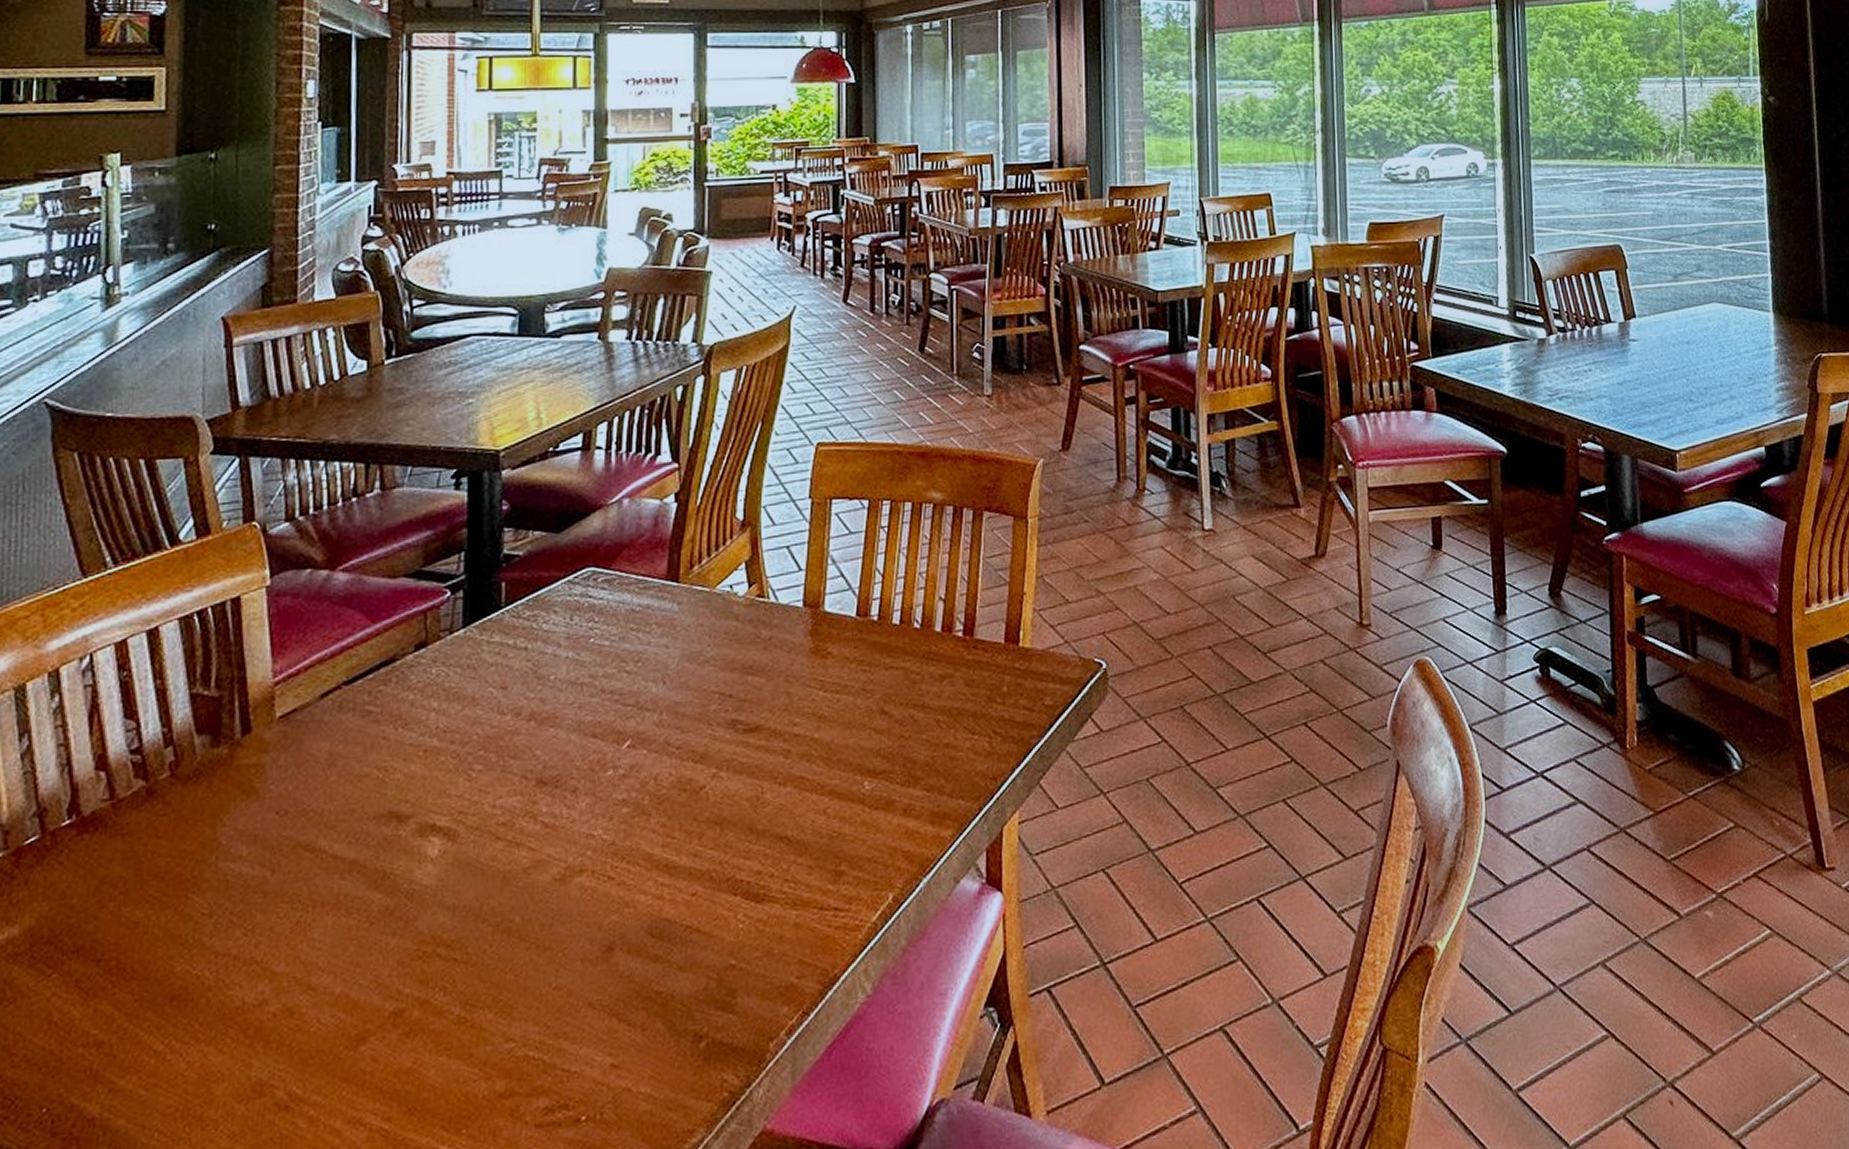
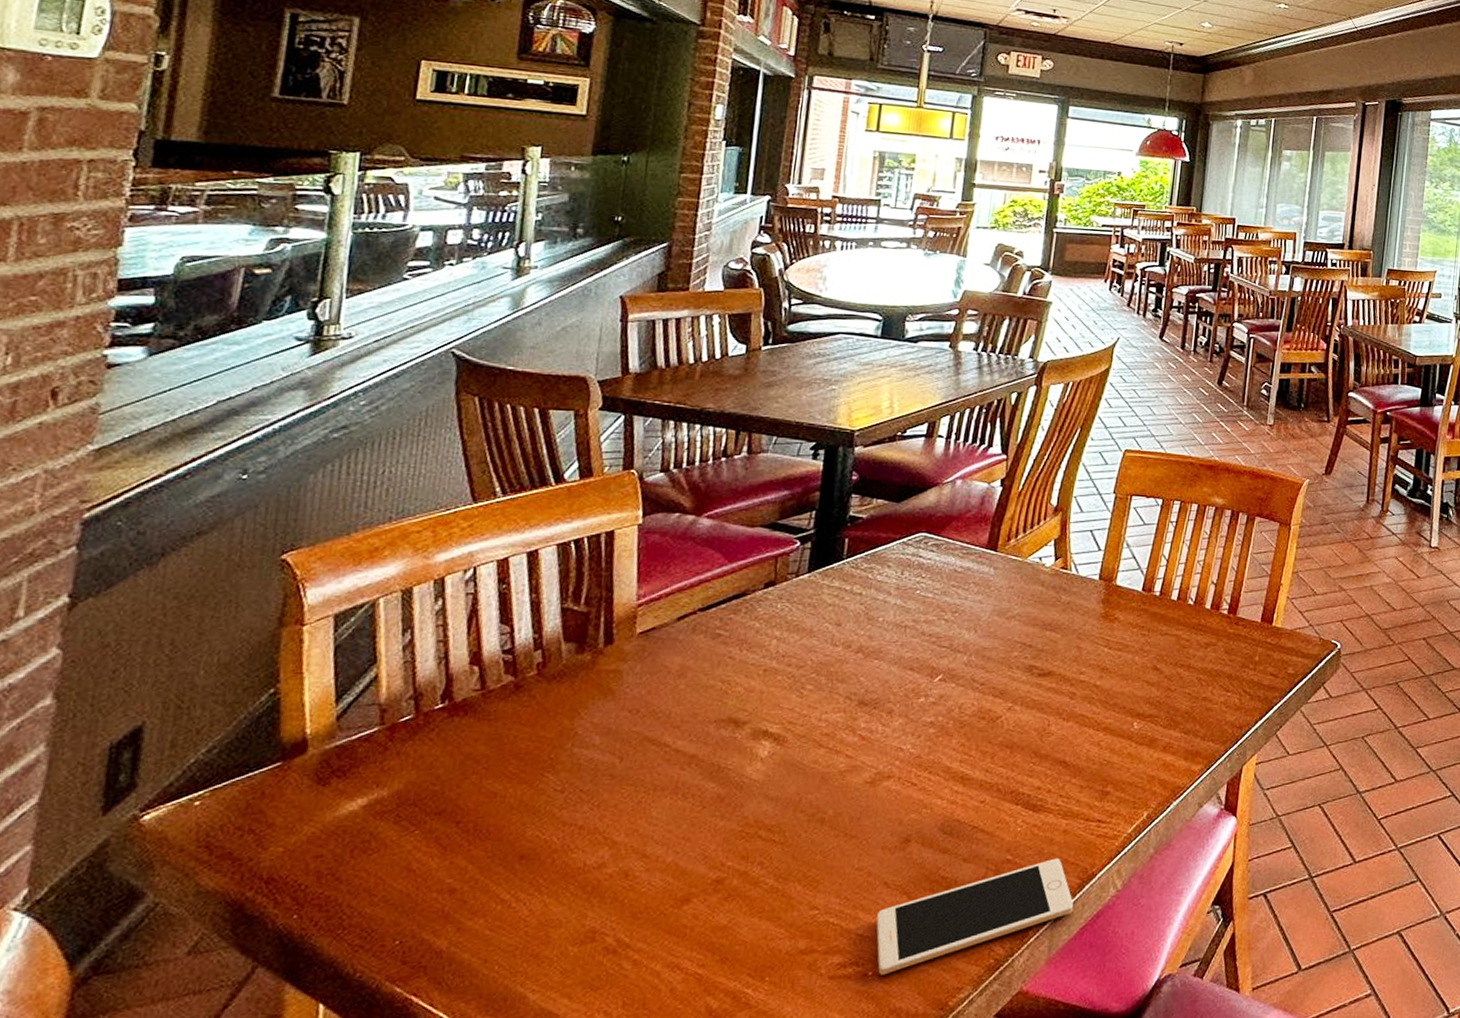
cell phone: none [584,958,815,1120] -> present [876,858,1073,975]

